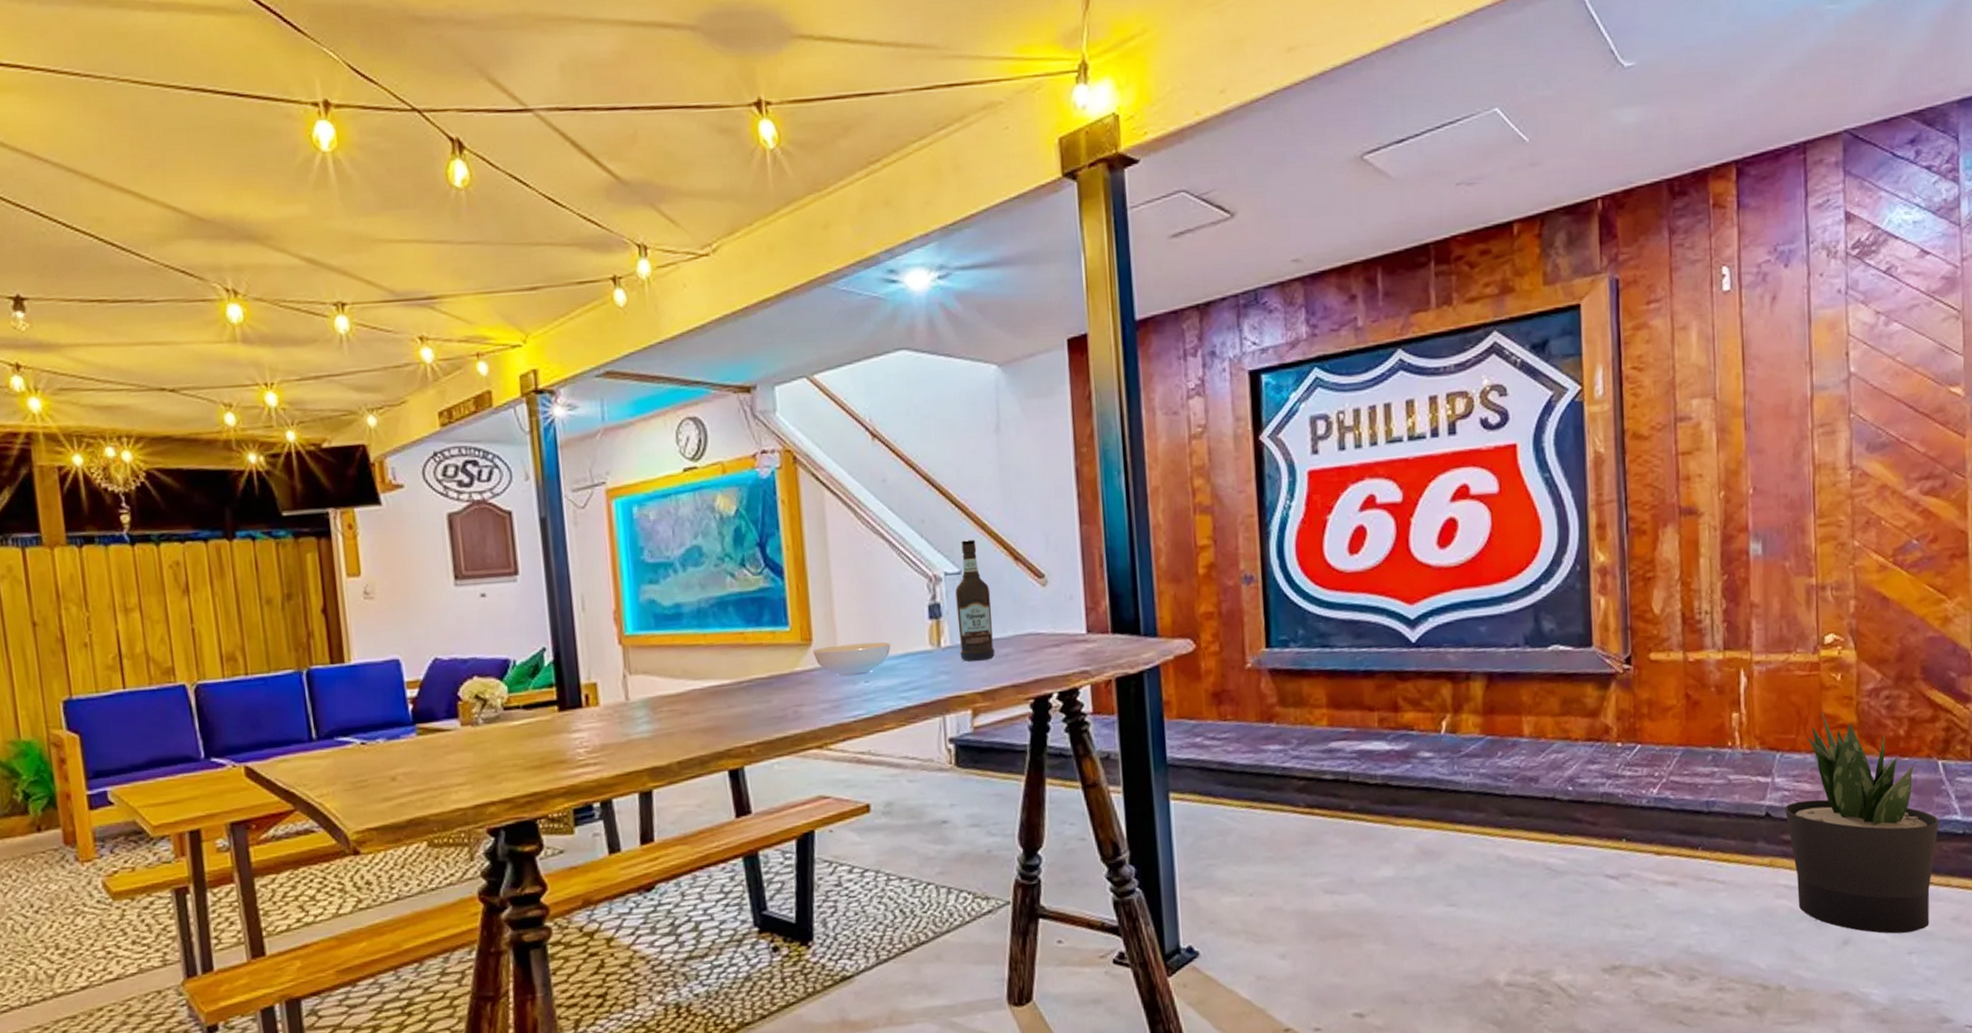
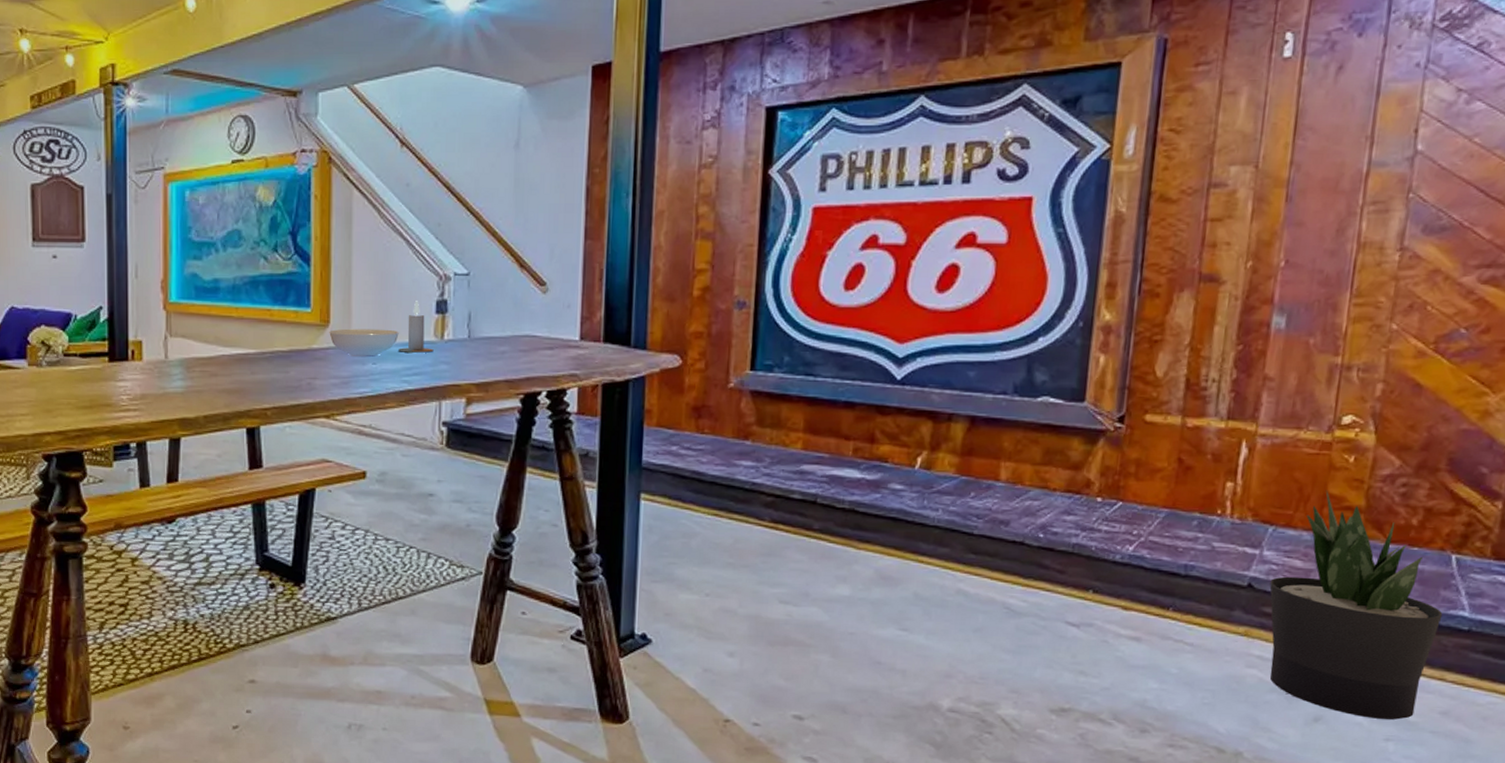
candle: none [892,607,931,666] -> present [399,301,434,353]
root beer: present [955,539,995,662] -> none [461,245,494,355]

